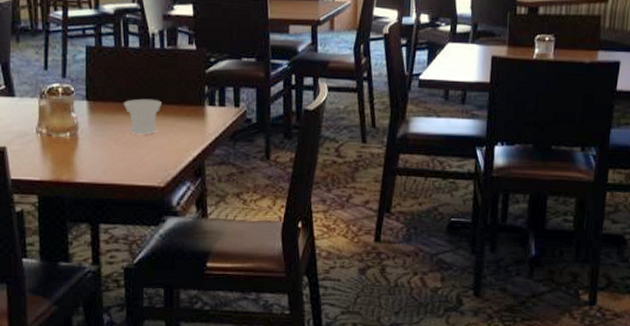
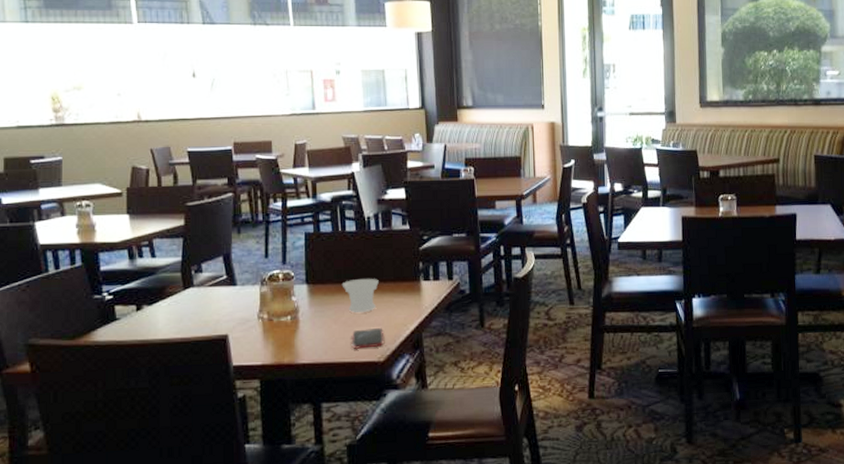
smartphone: none [131,152,165,172] -> present [351,328,384,349]

